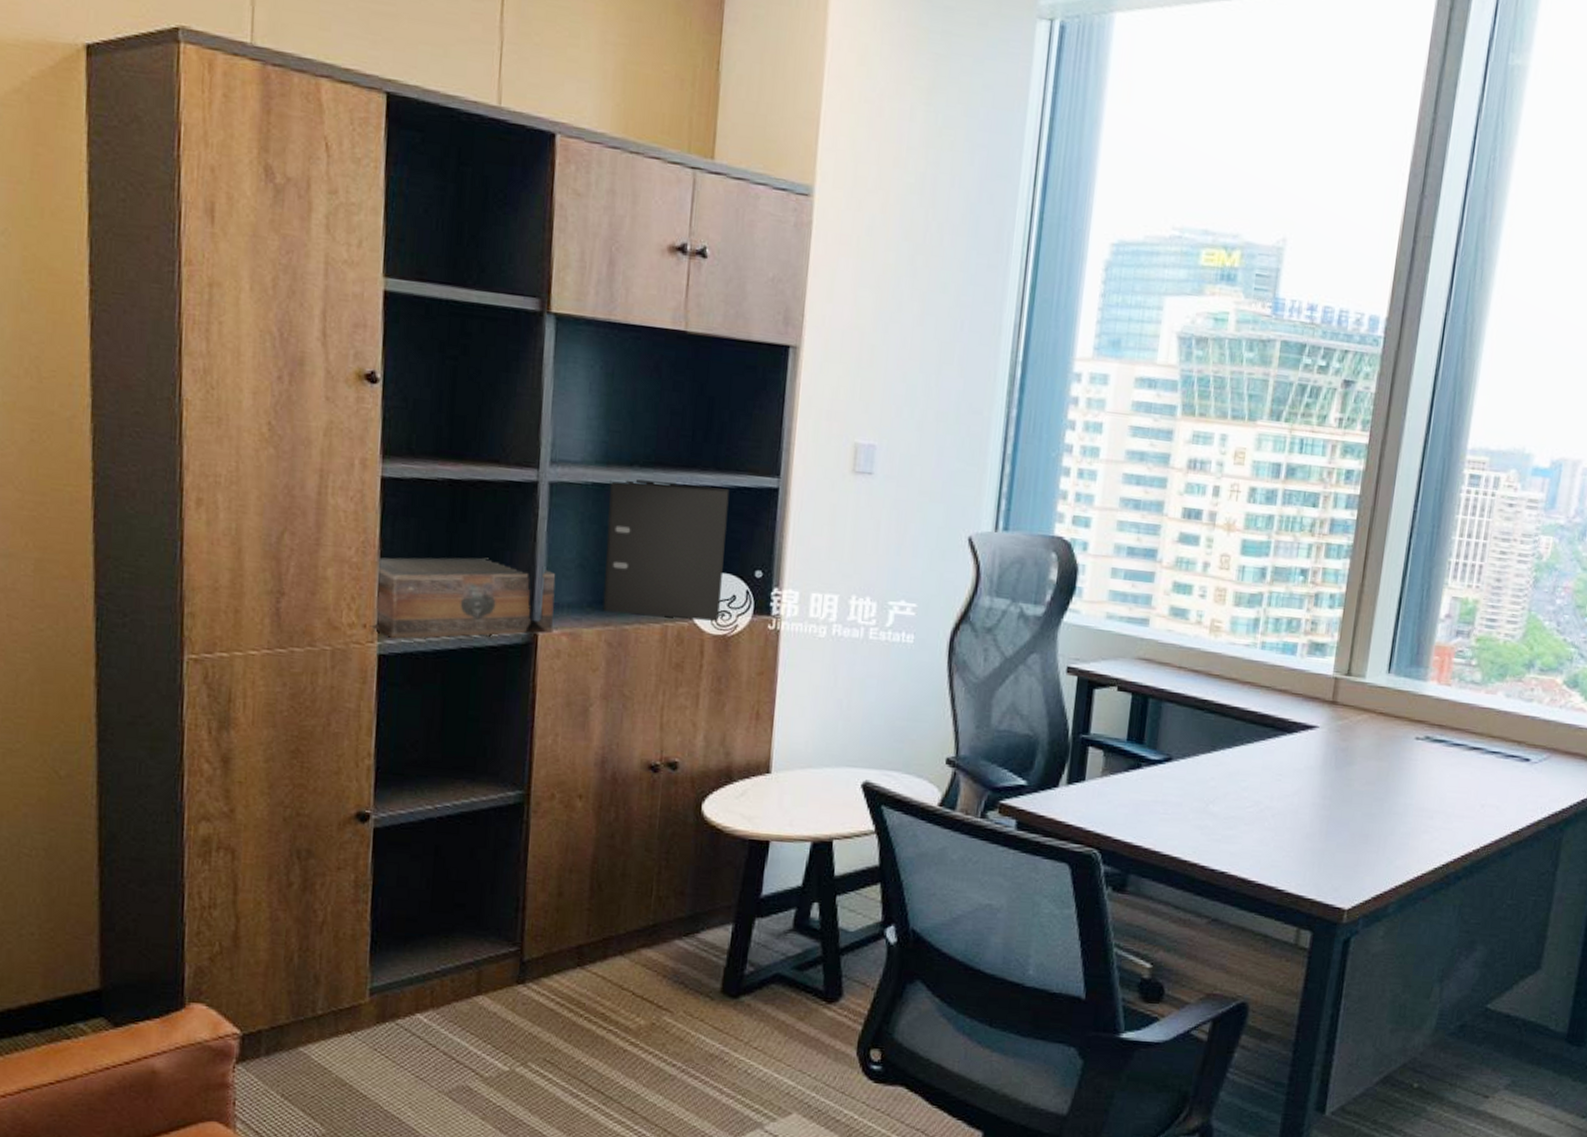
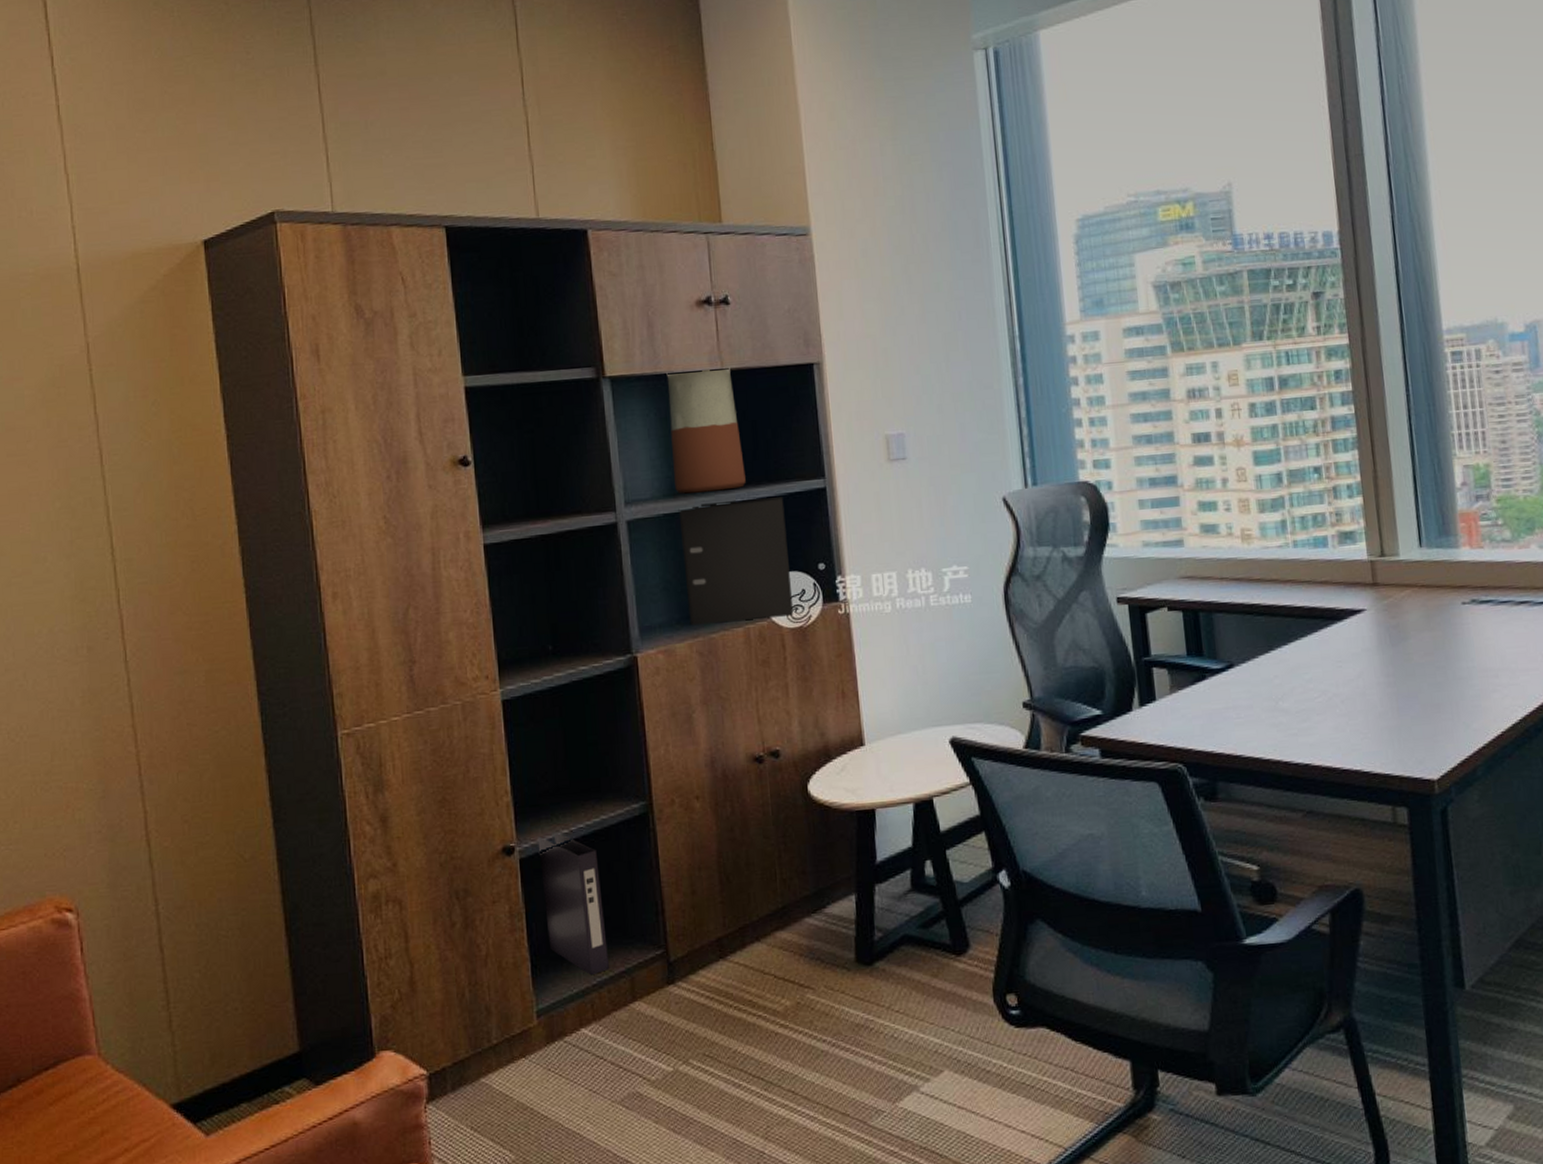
decorative box: present [369,557,556,639] -> none [491,597,650,685]
binder: none [393,806,461,962] -> present [537,832,609,976]
vase: none [610,322,695,470] -> present [666,367,746,494]

